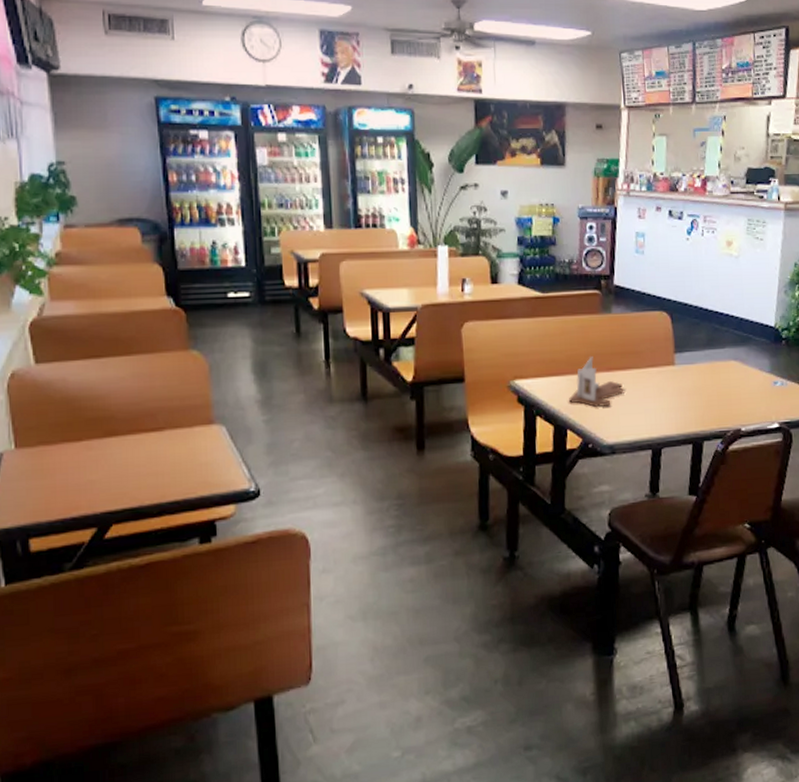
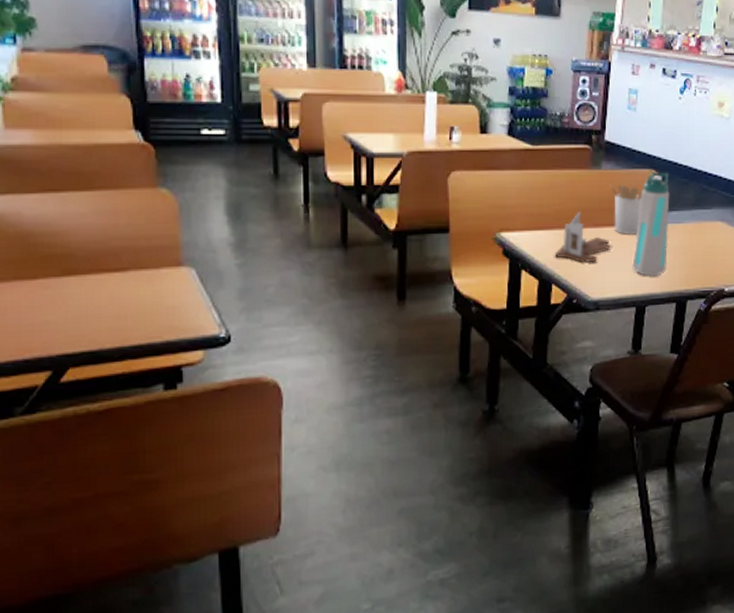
utensil holder: none [620,323,657,377] -> present [609,181,646,234]
water bottle: none [646,313,682,418] -> present [632,172,670,276]

